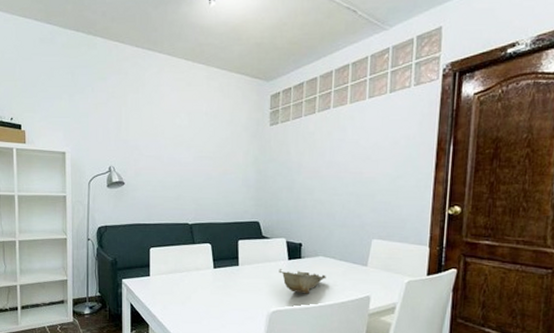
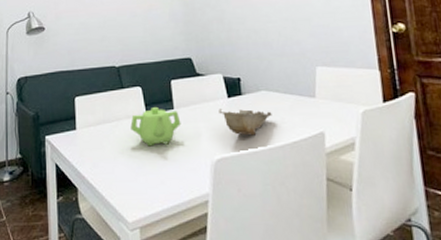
teapot: none [199,263,244,296] -> present [130,107,181,147]

